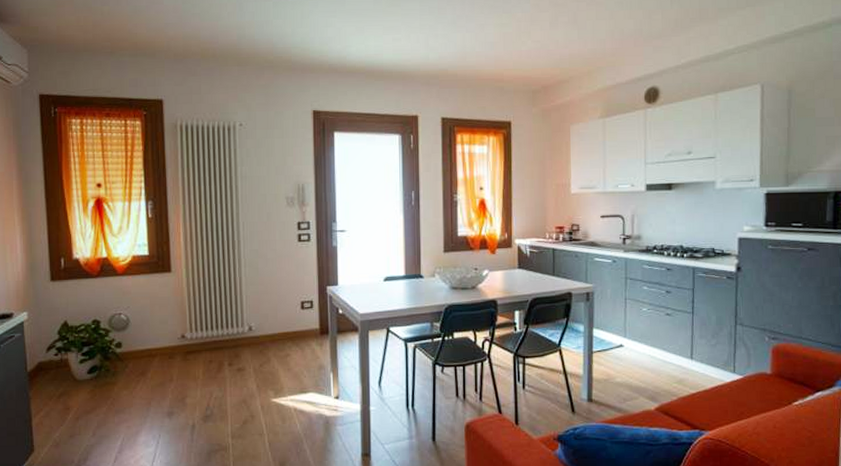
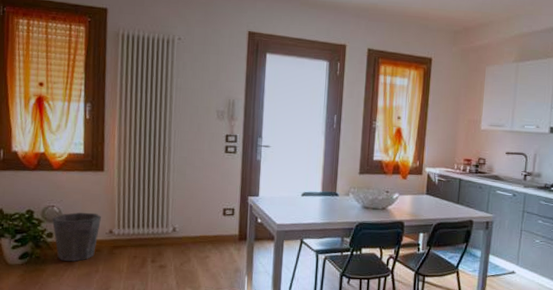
waste bin: none [119,317,172,372] -> present [52,212,101,262]

